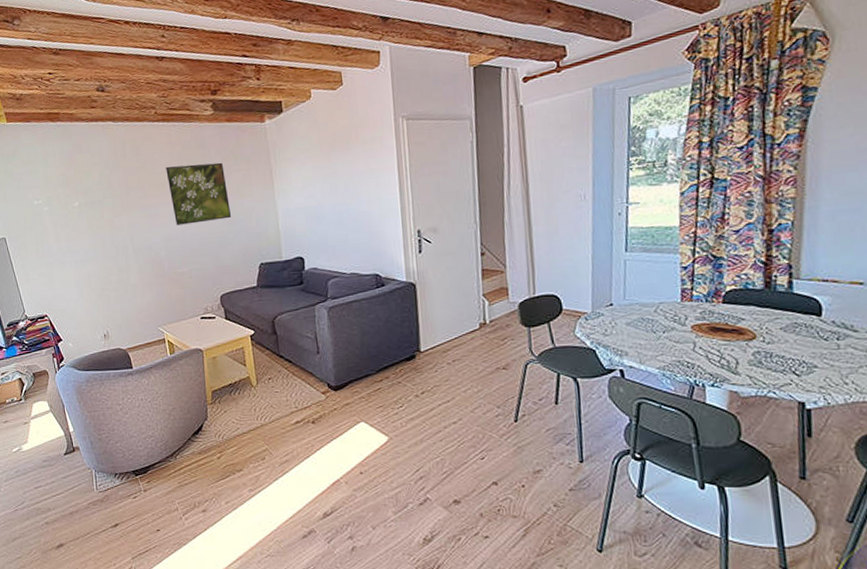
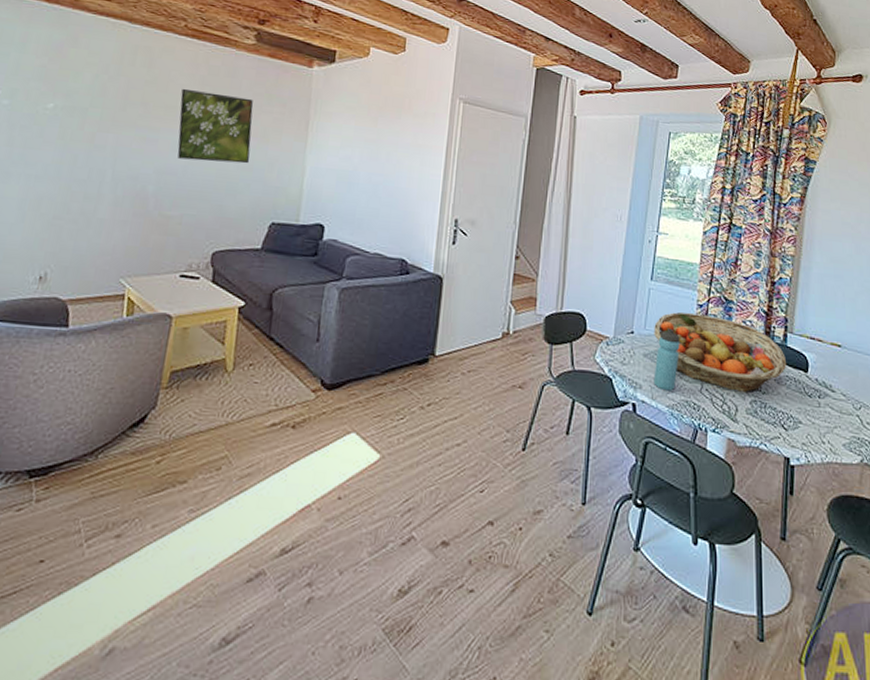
fruit basket: none [634,276,795,346] -> present [654,311,787,393]
water bottle: none [639,294,666,355] -> present [653,328,680,391]

